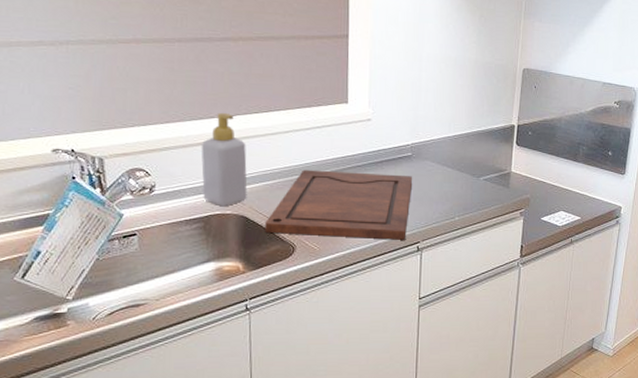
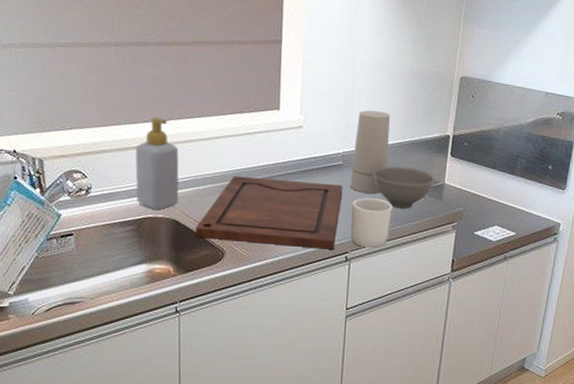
canister: none [419,102,457,183] -> present [350,110,390,194]
mug: none [422,188,462,238] -> present [351,198,393,249]
bowl: none [442,156,502,197] -> present [373,166,435,209]

